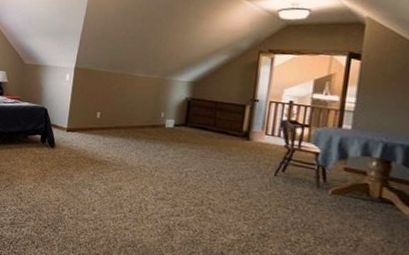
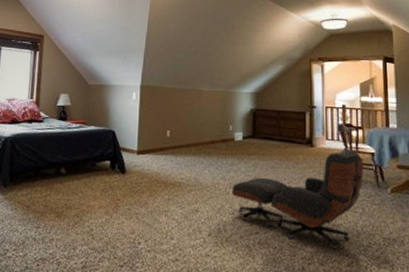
lounge chair: none [156,146,305,241] -> present [232,149,364,249]

